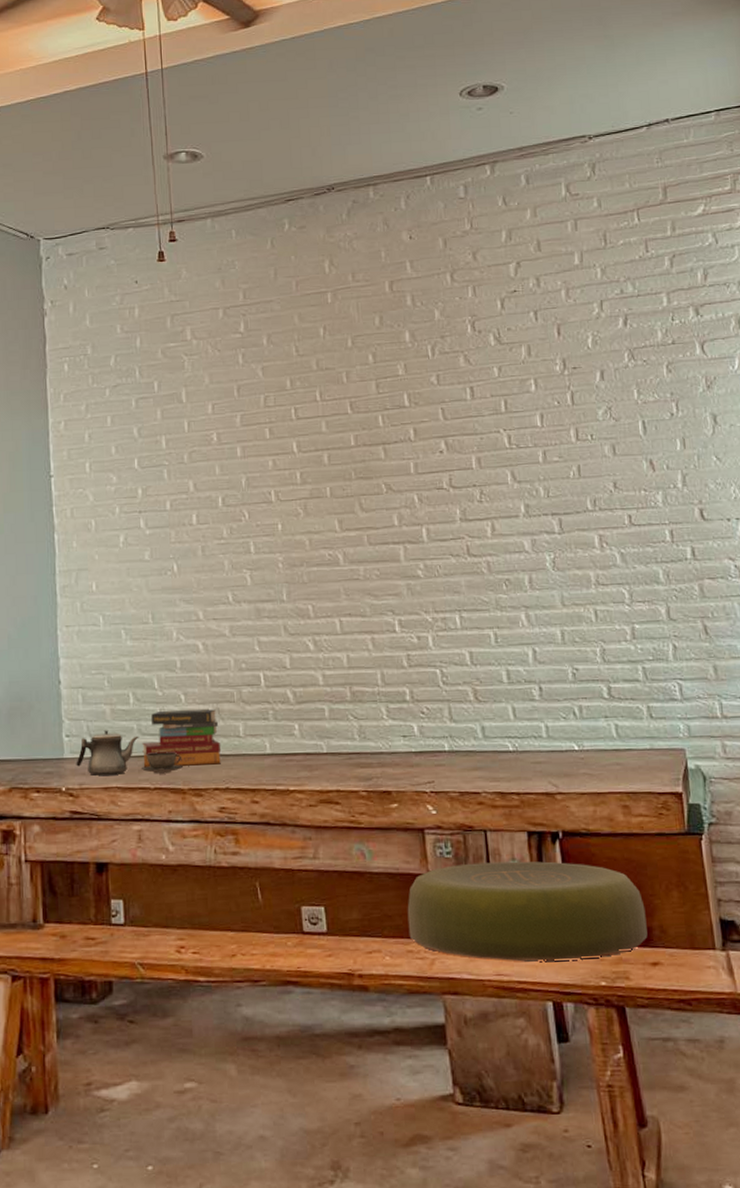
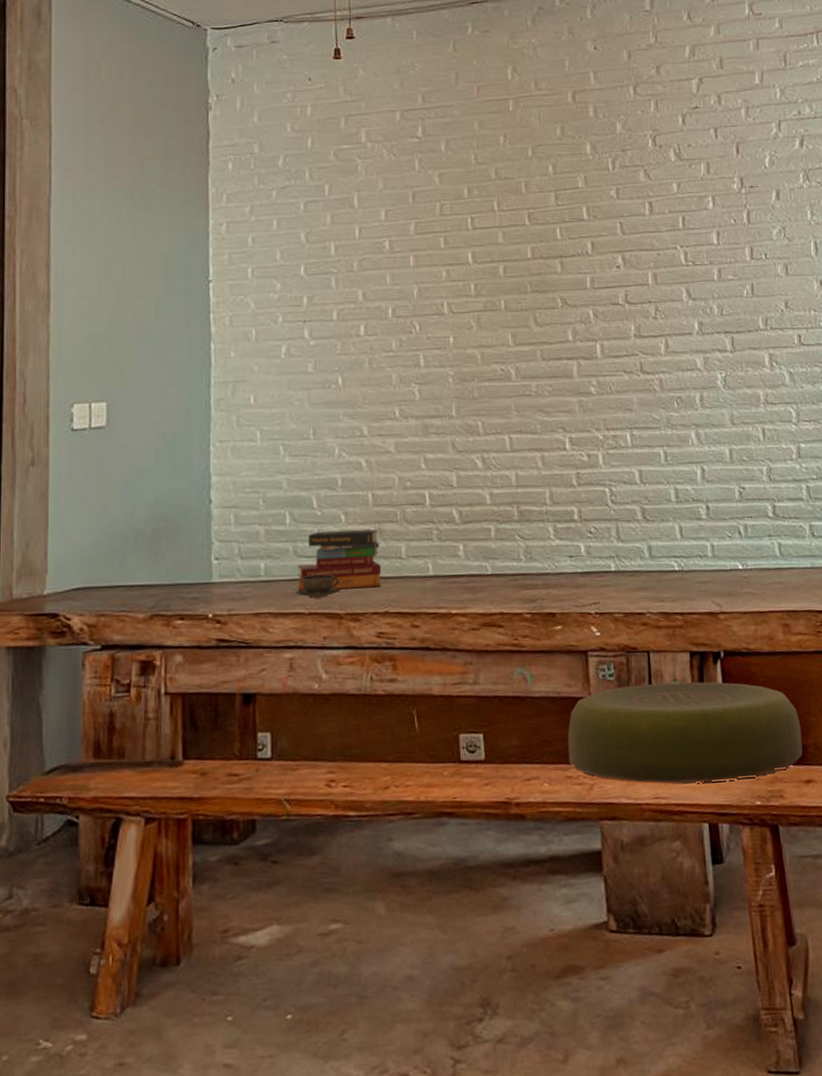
teapot: present [76,730,139,776] -> none [225,552,295,601]

